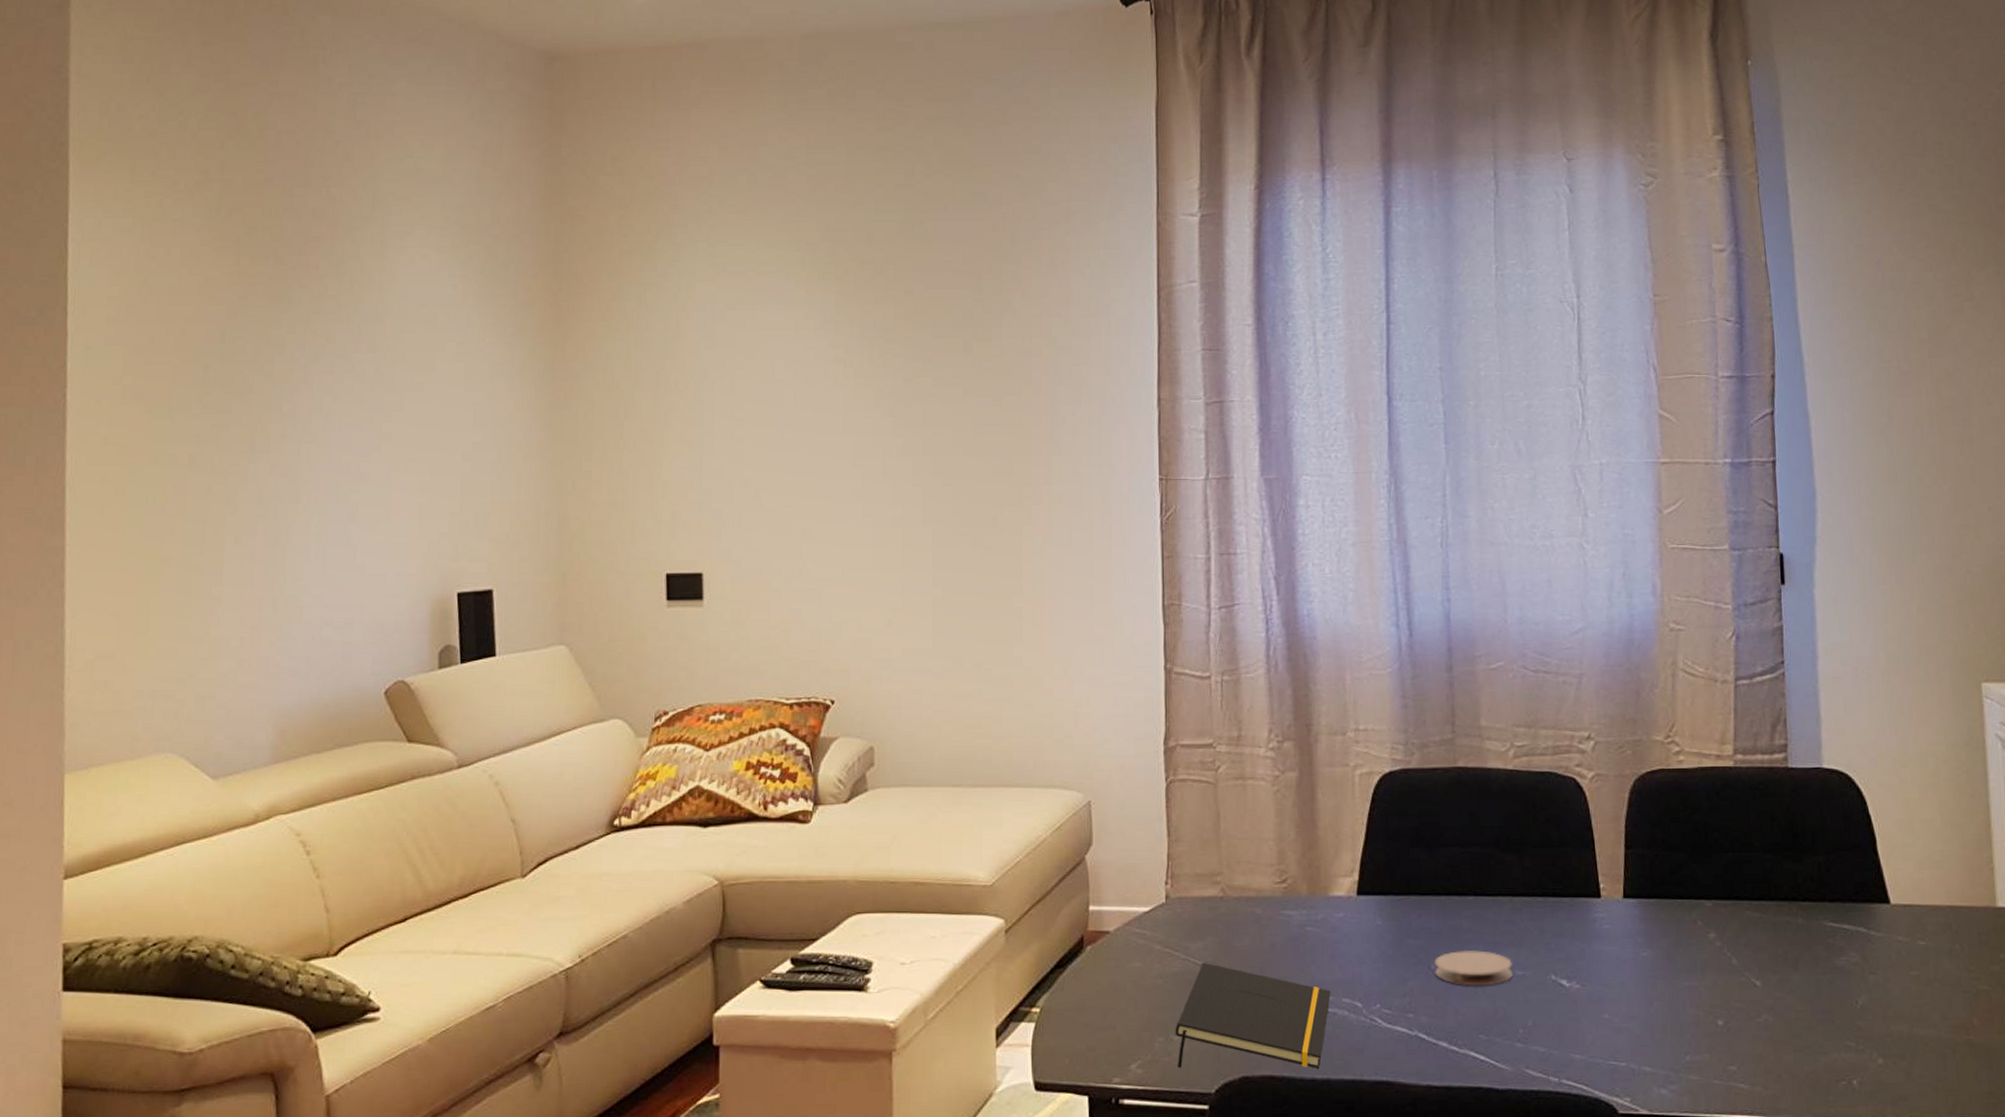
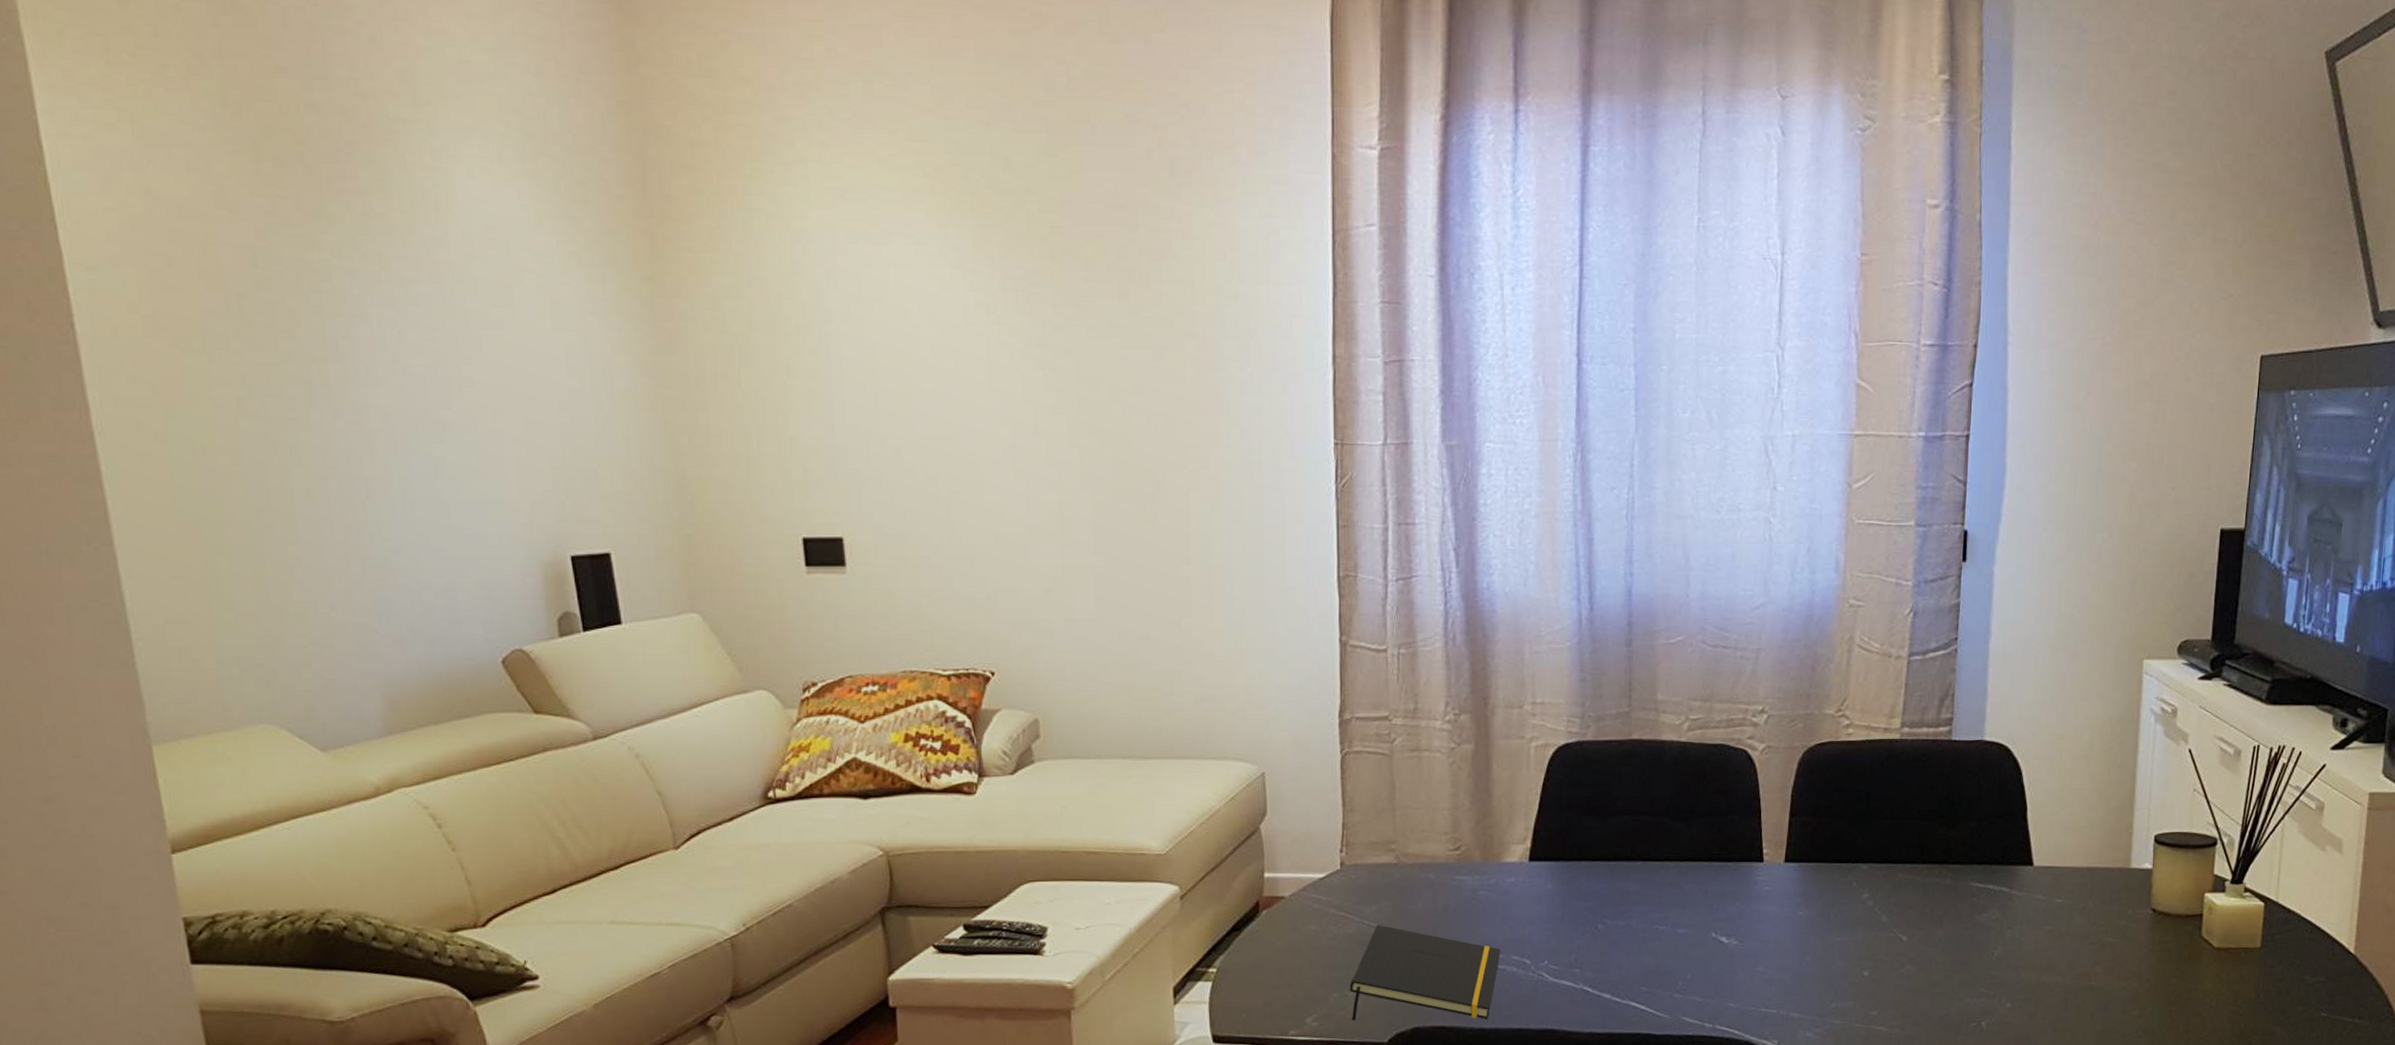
coaster: present [1434,949,1514,987] -> none [1601,910,1676,944]

